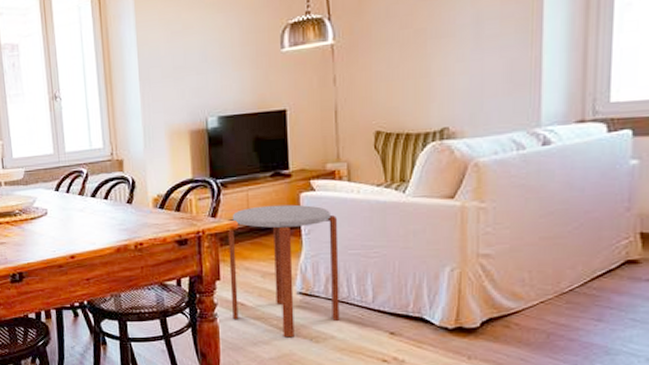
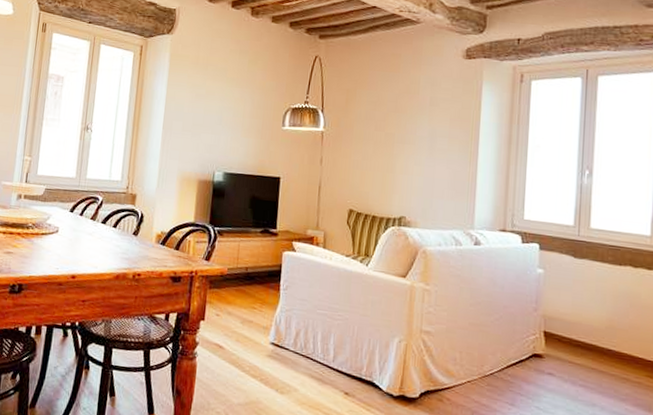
side table: present [227,204,340,338] -> none [211,257,311,386]

